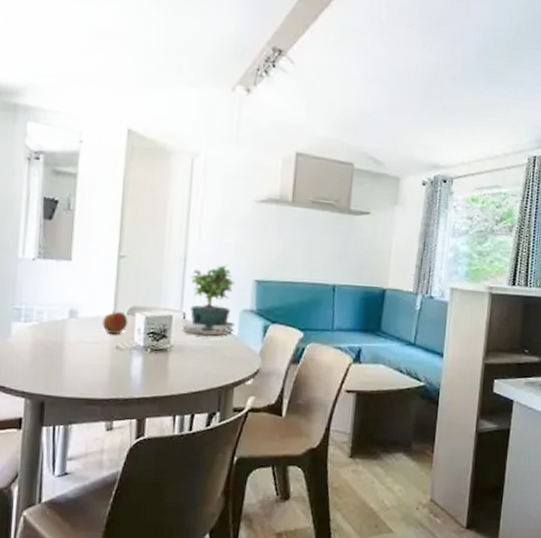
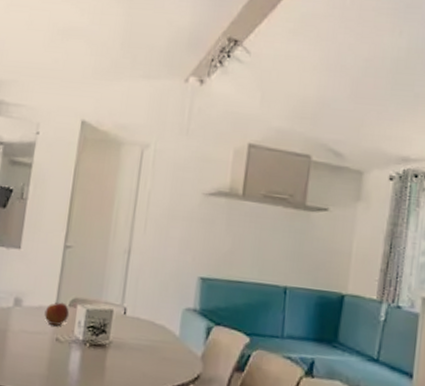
potted plant: present [182,264,235,339] -> none [122,259,178,338]

